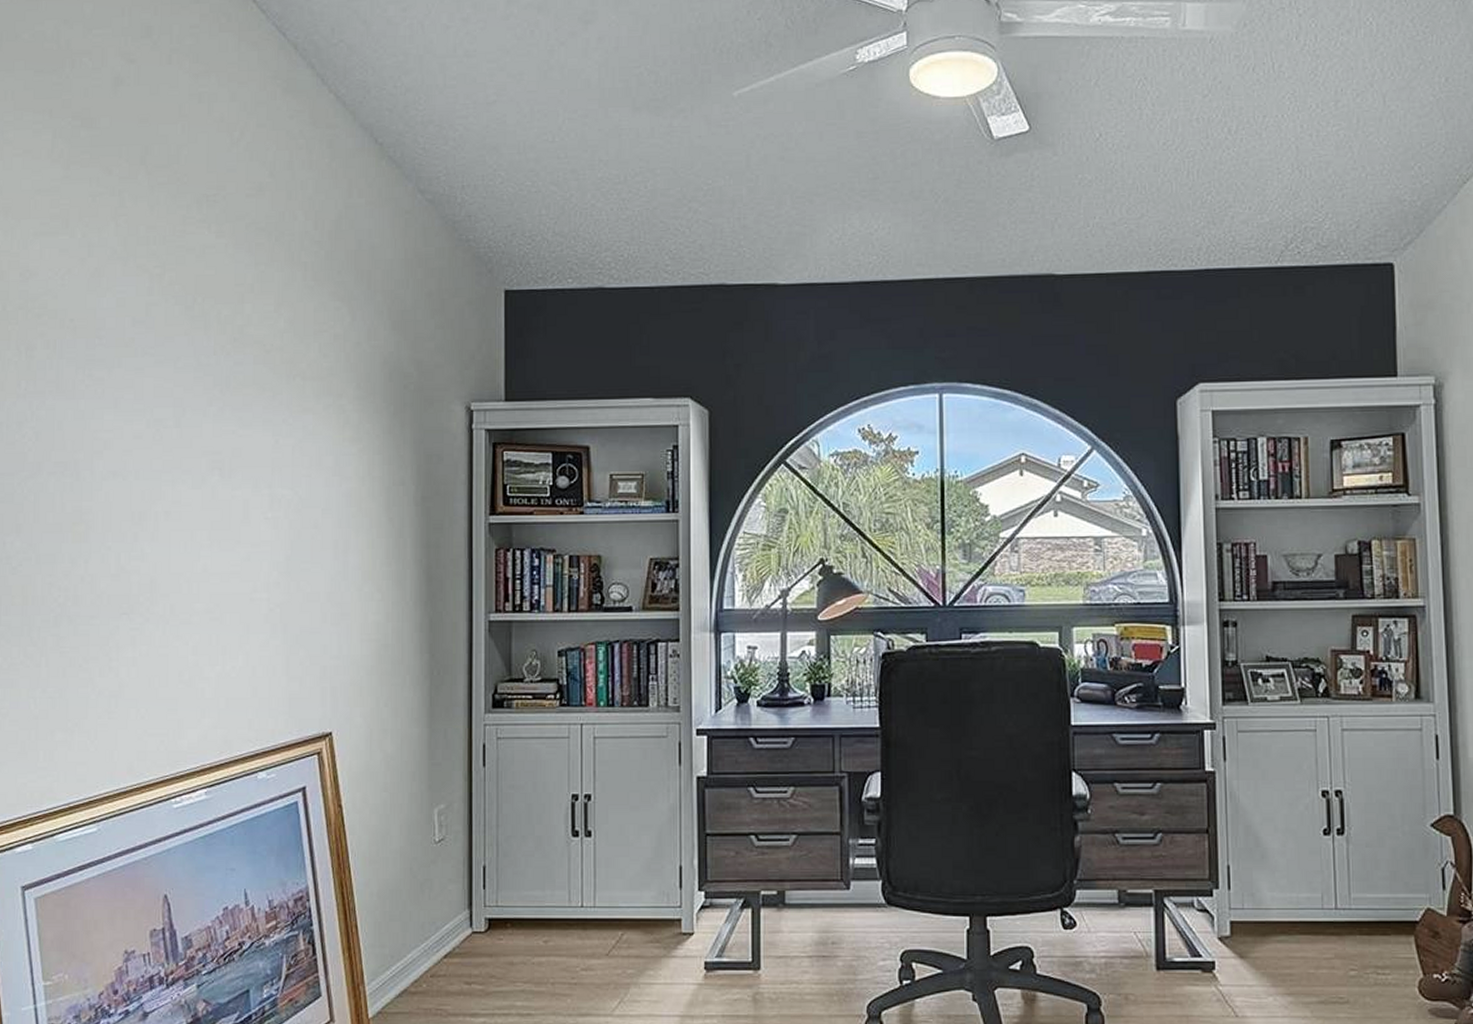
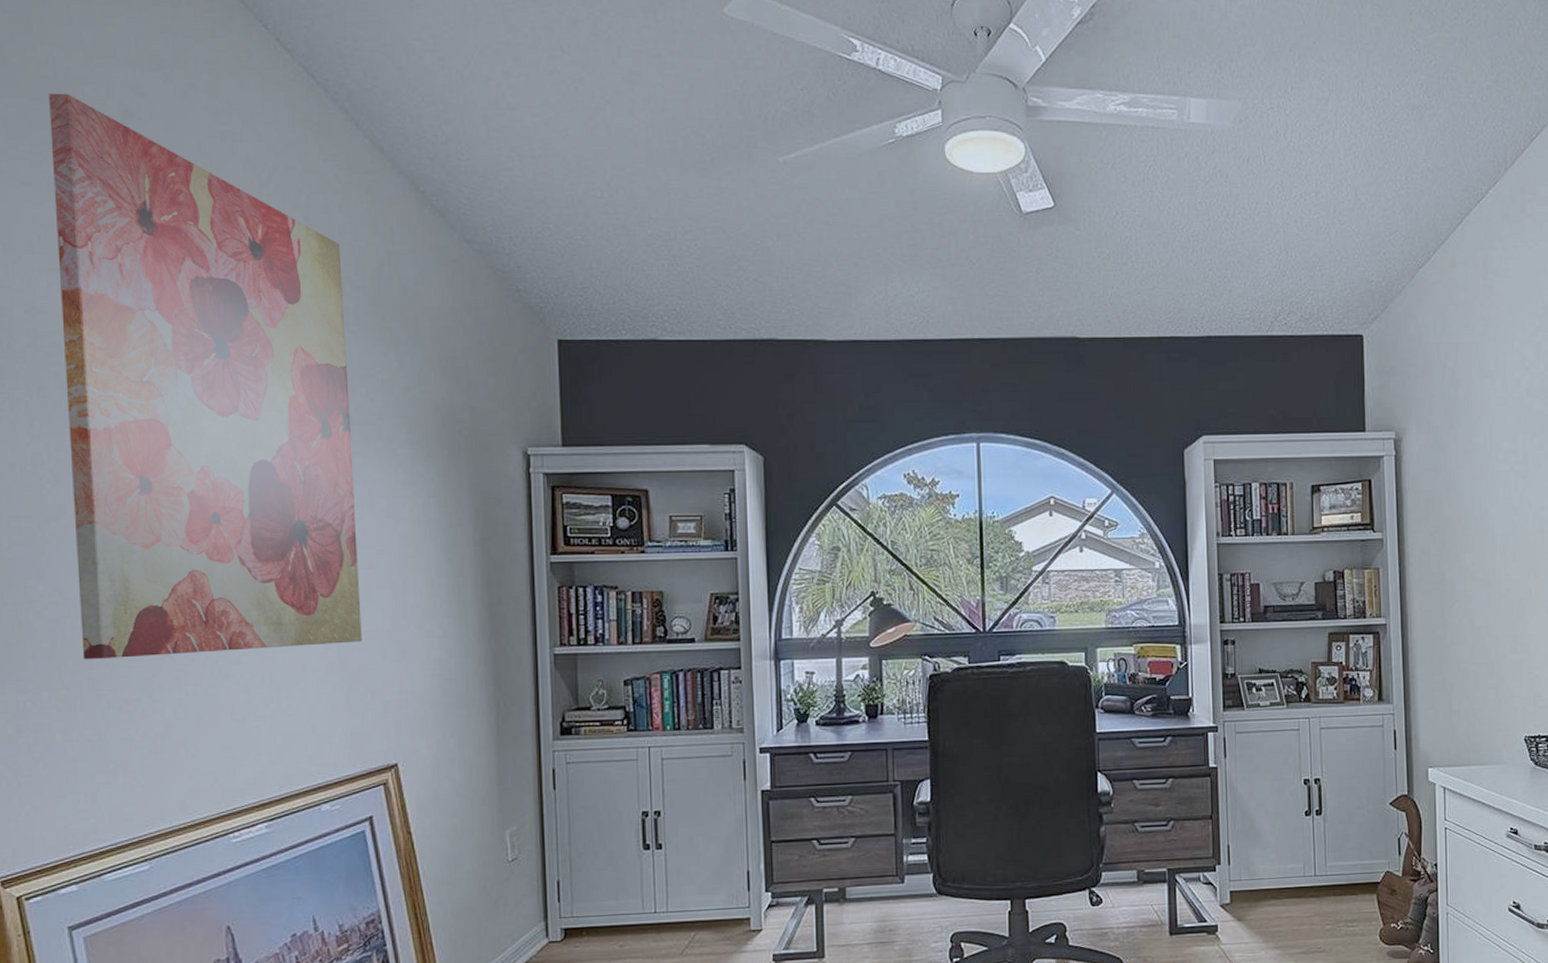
wall art: none [50,64,305,617] -> present [49,93,362,660]

